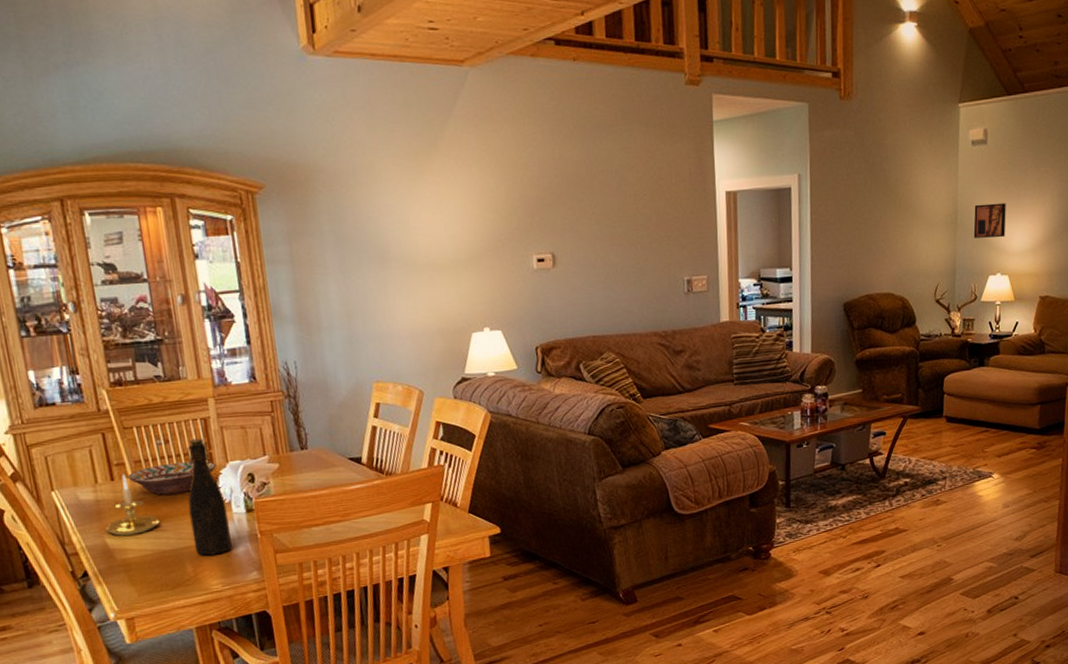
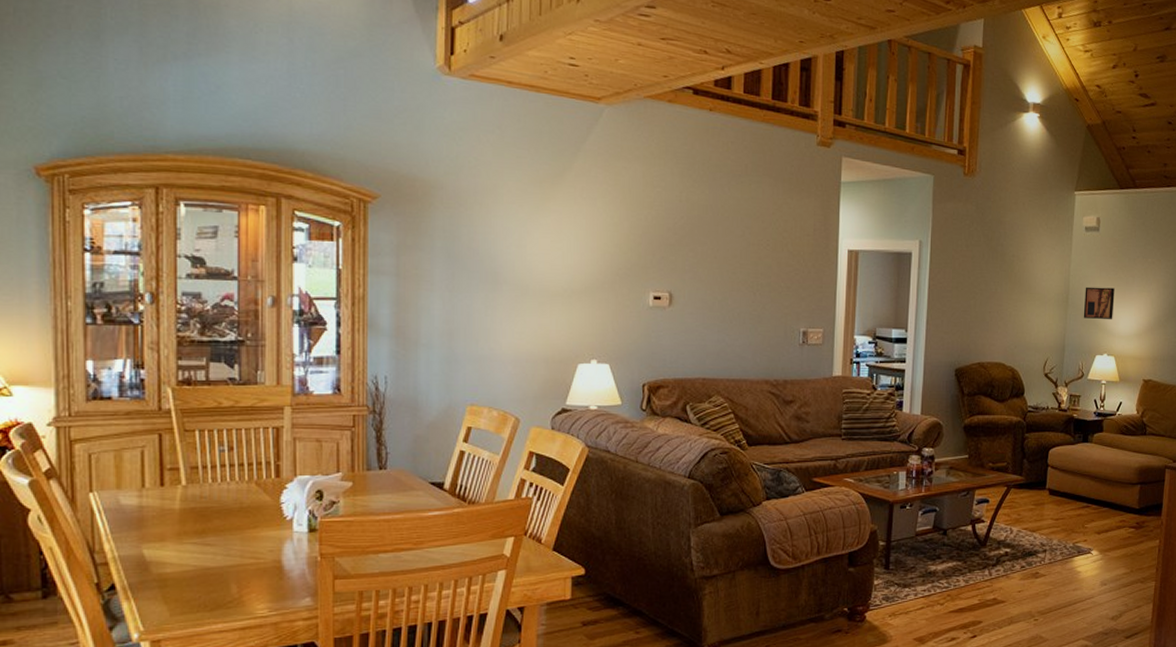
candle holder: present [106,474,160,536] -> none [145,480,209,548]
decorative bowl: present [127,461,216,495] -> none [180,472,282,506]
bottle: present [187,438,232,556] -> none [244,448,286,576]

